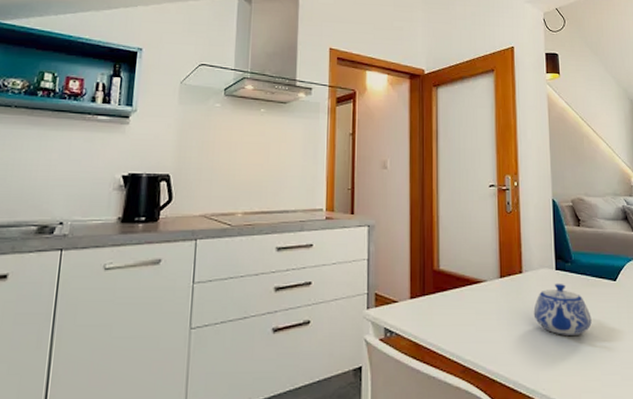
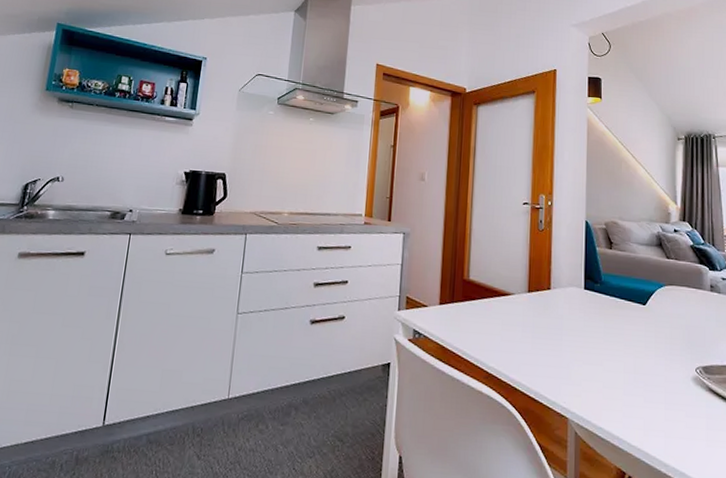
teapot: present [533,283,592,335] -> none [559,302,618,354]

